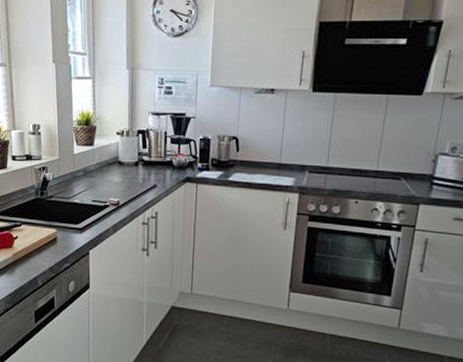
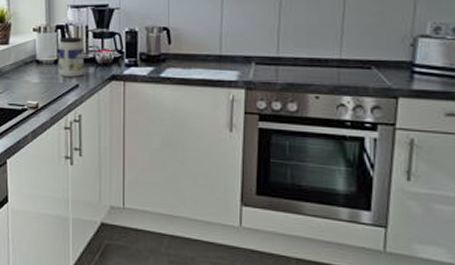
jar: none [138,141,163,178] -> present [58,37,84,77]

